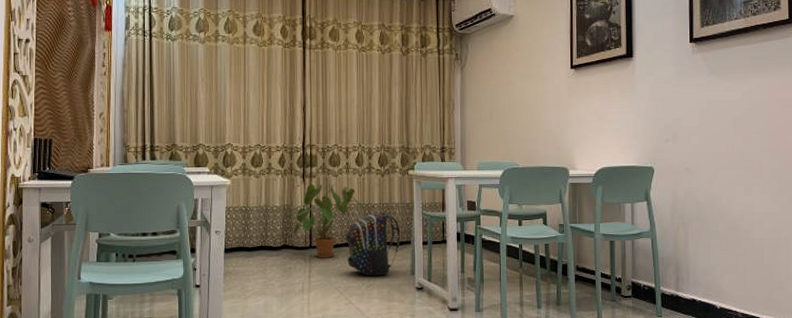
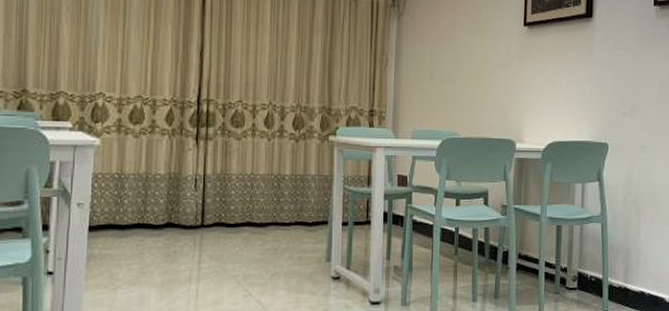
house plant: present [293,183,367,258] -> none [180,148,276,240]
backpack: present [346,212,401,277] -> none [248,185,316,263]

